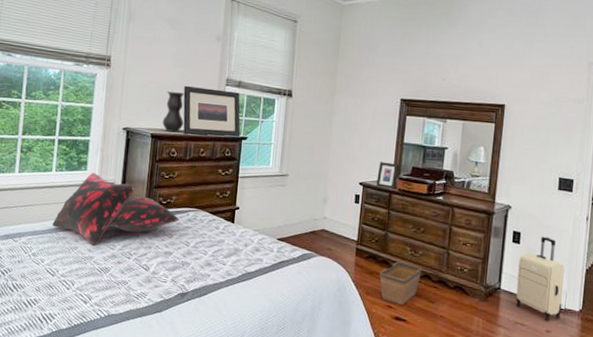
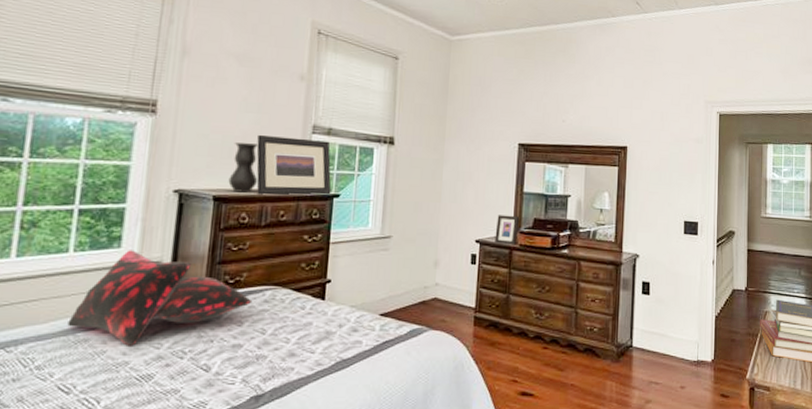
bicycle basket: present [380,261,423,305] -> none [502,327,550,377]
suitcase: present [515,236,565,322] -> none [648,284,695,377]

